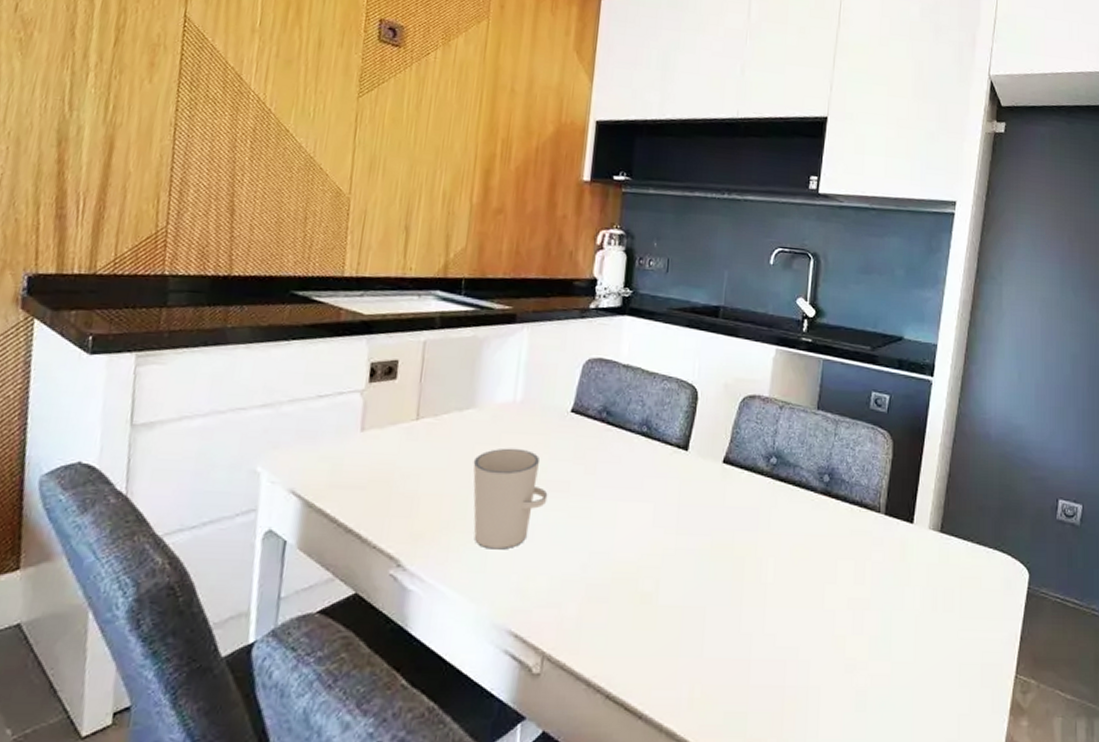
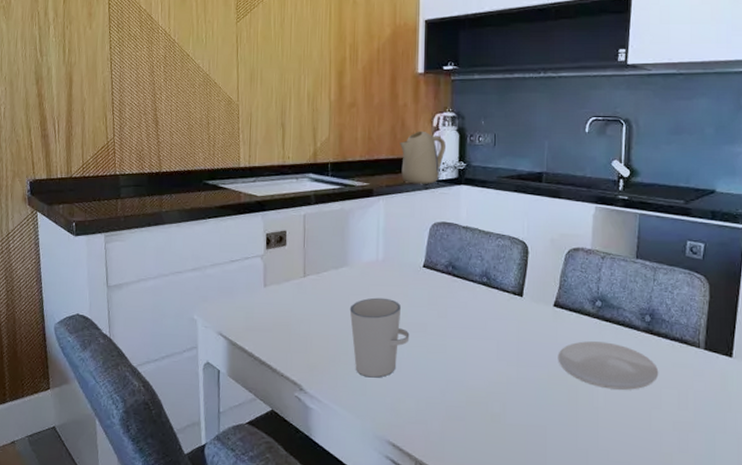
kettle: none [553,248,610,312] -> present [400,131,445,184]
plate: none [723,504,836,562] -> present [558,341,659,390]

